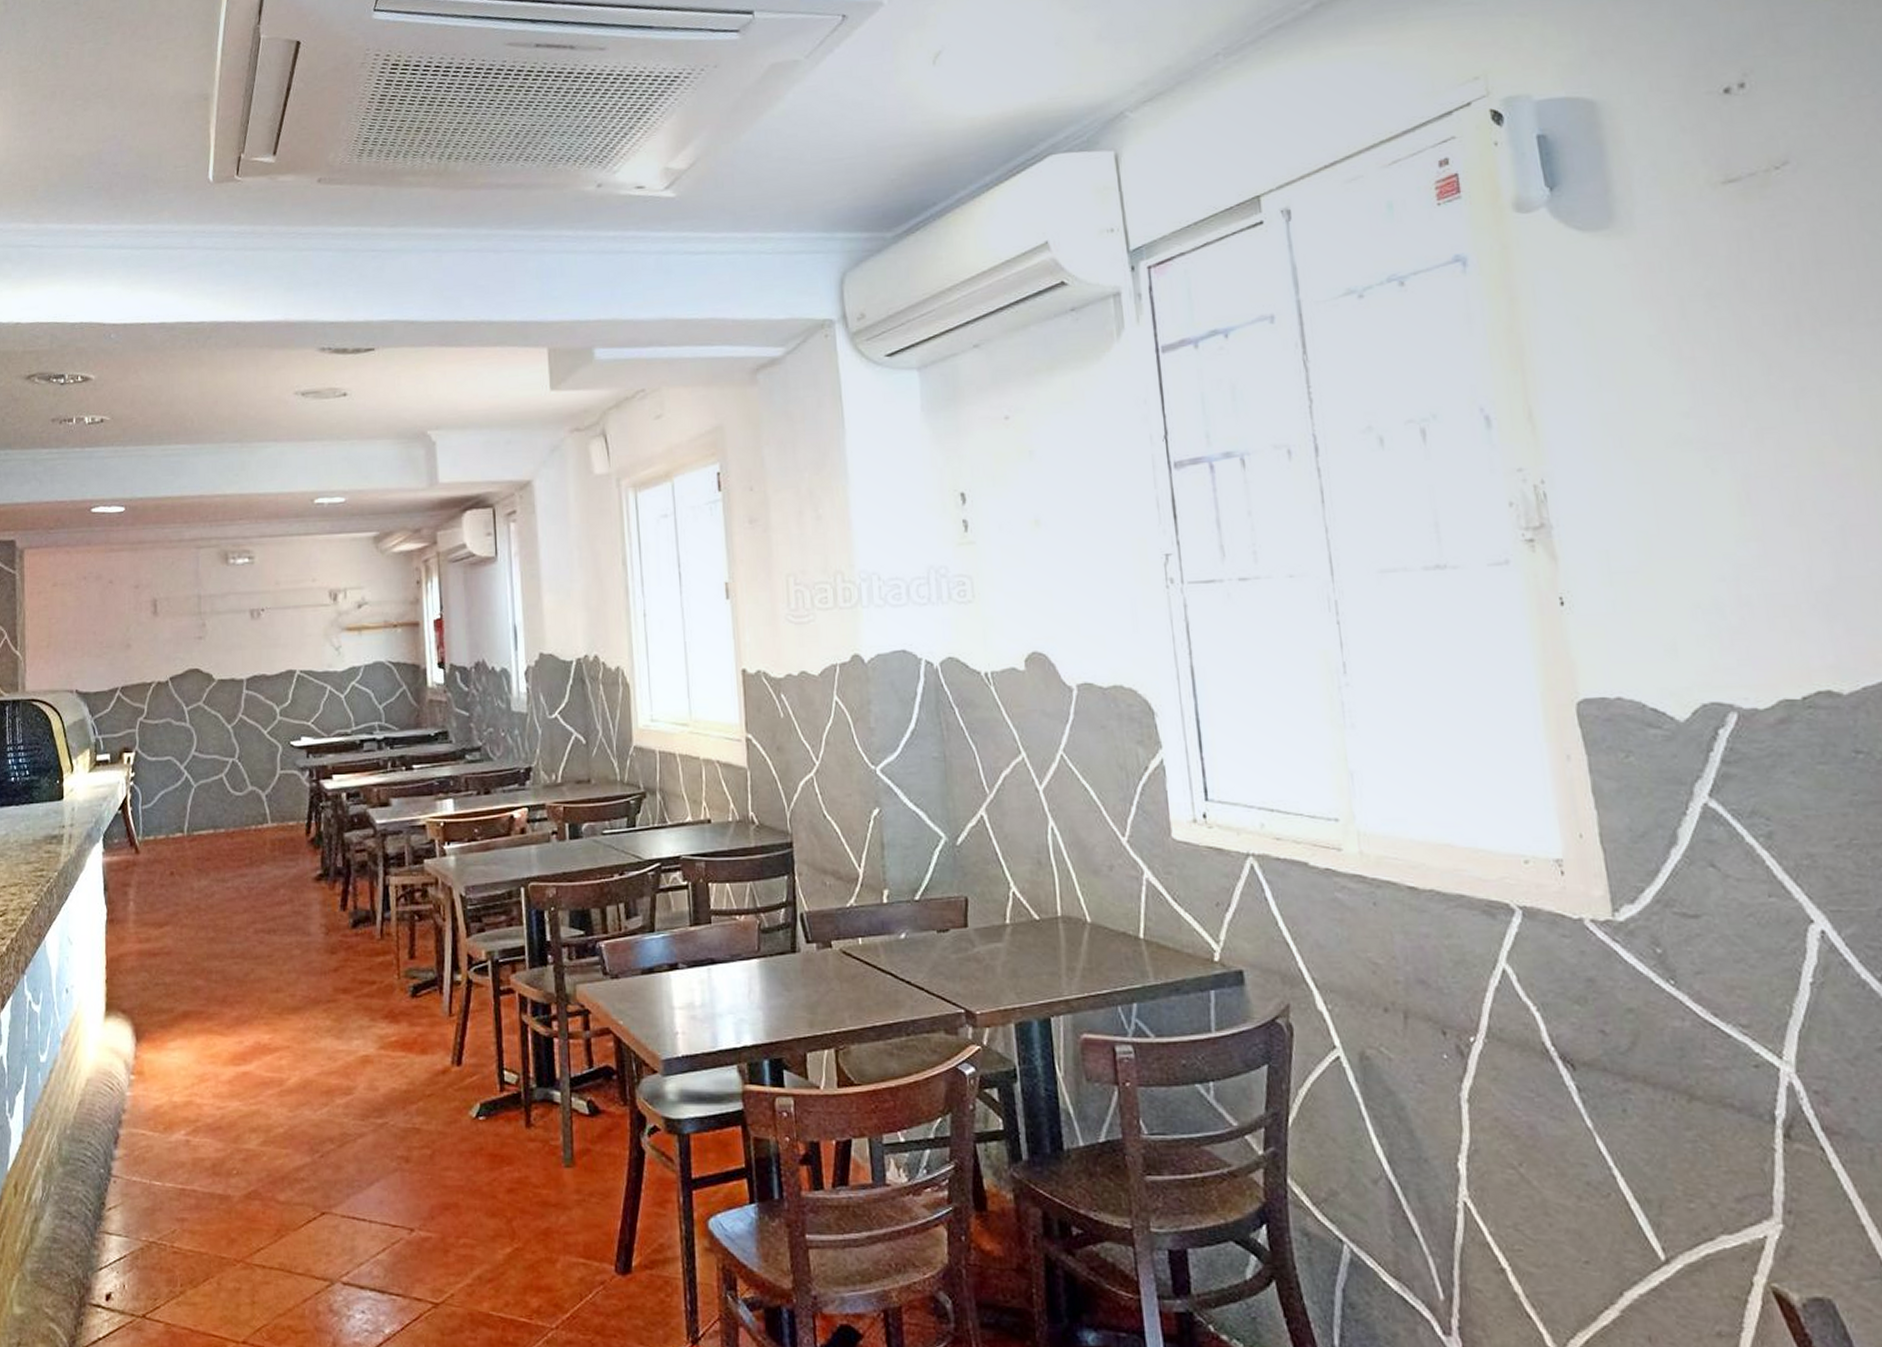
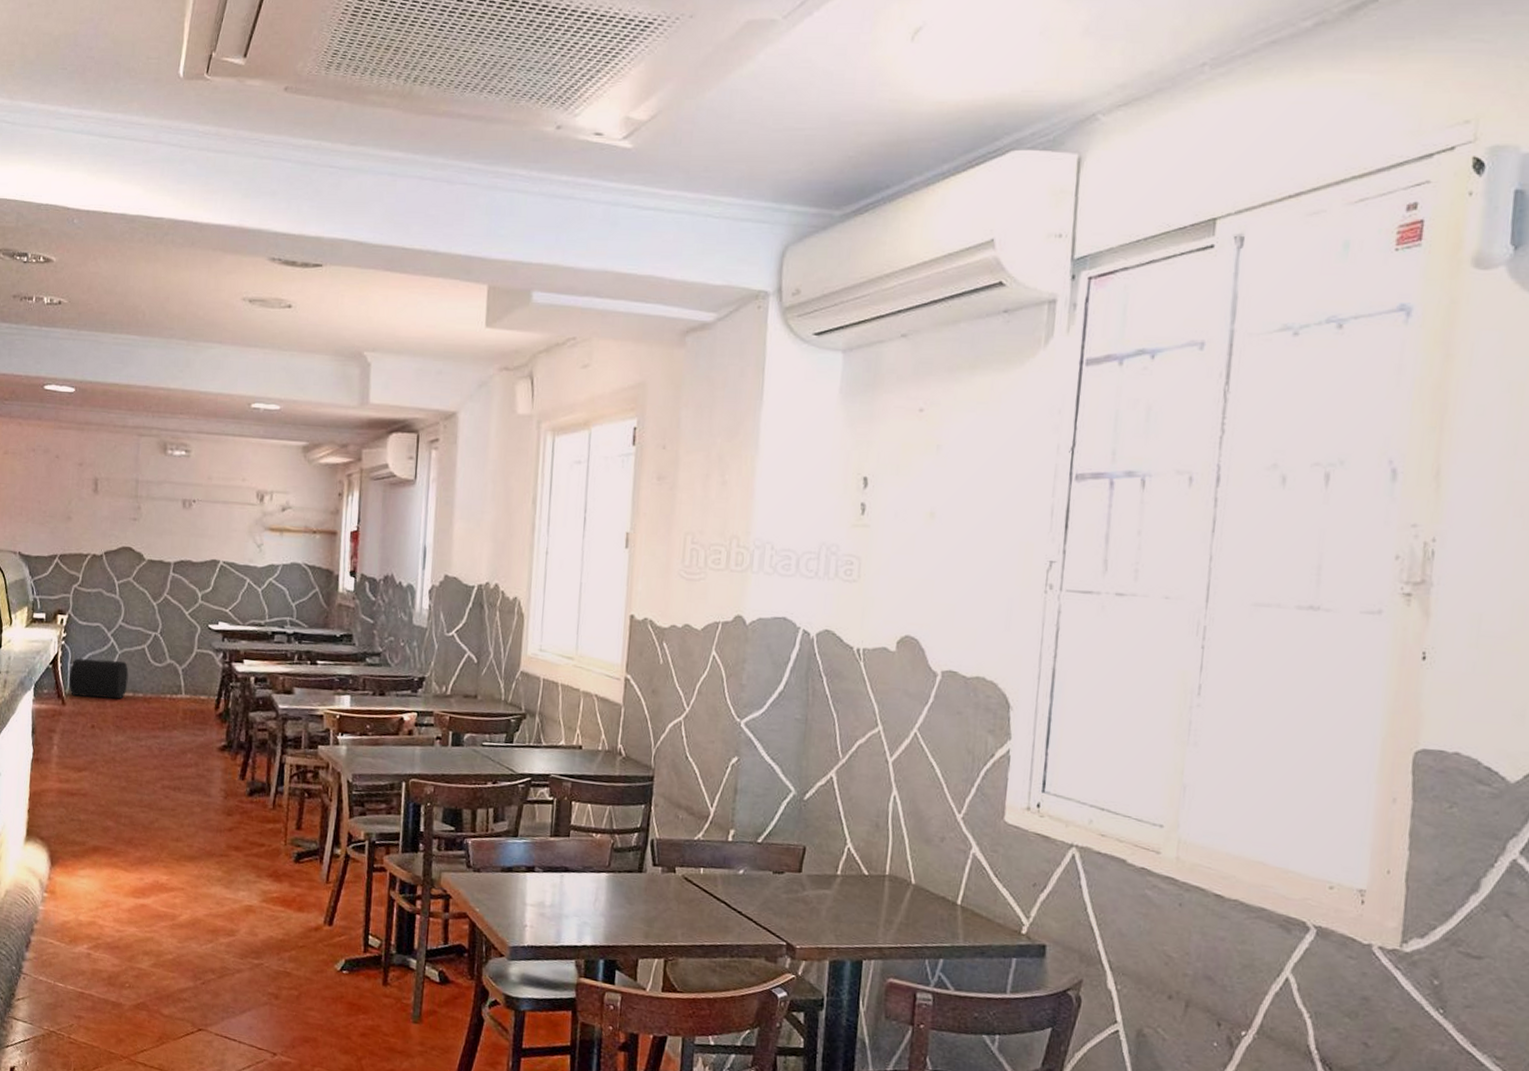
cylinder: none [141,795,207,842] -> present [68,658,129,699]

